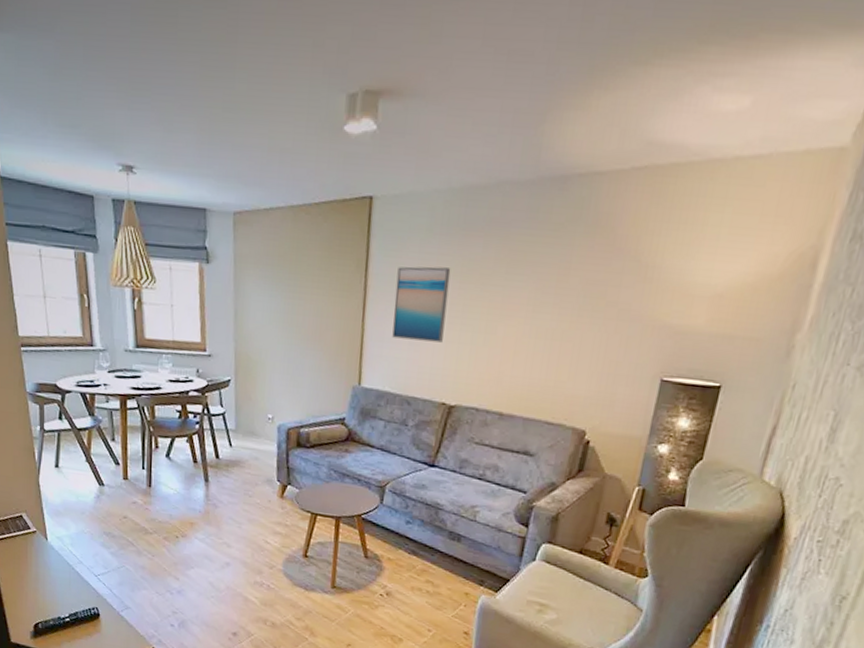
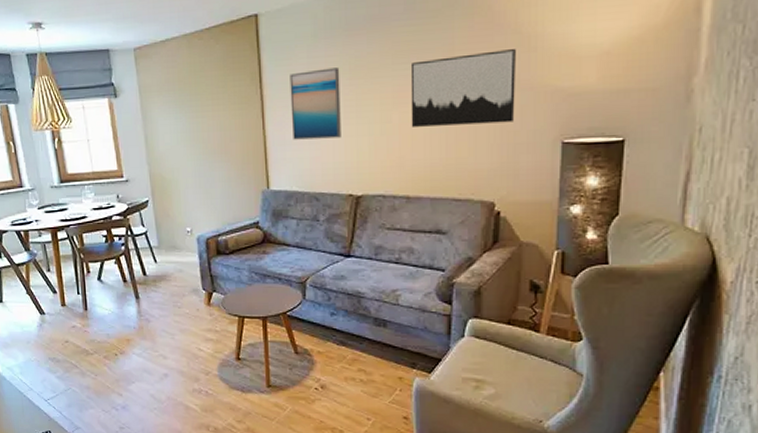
wall art: none [515,274,632,352] -> present [410,49,516,127]

